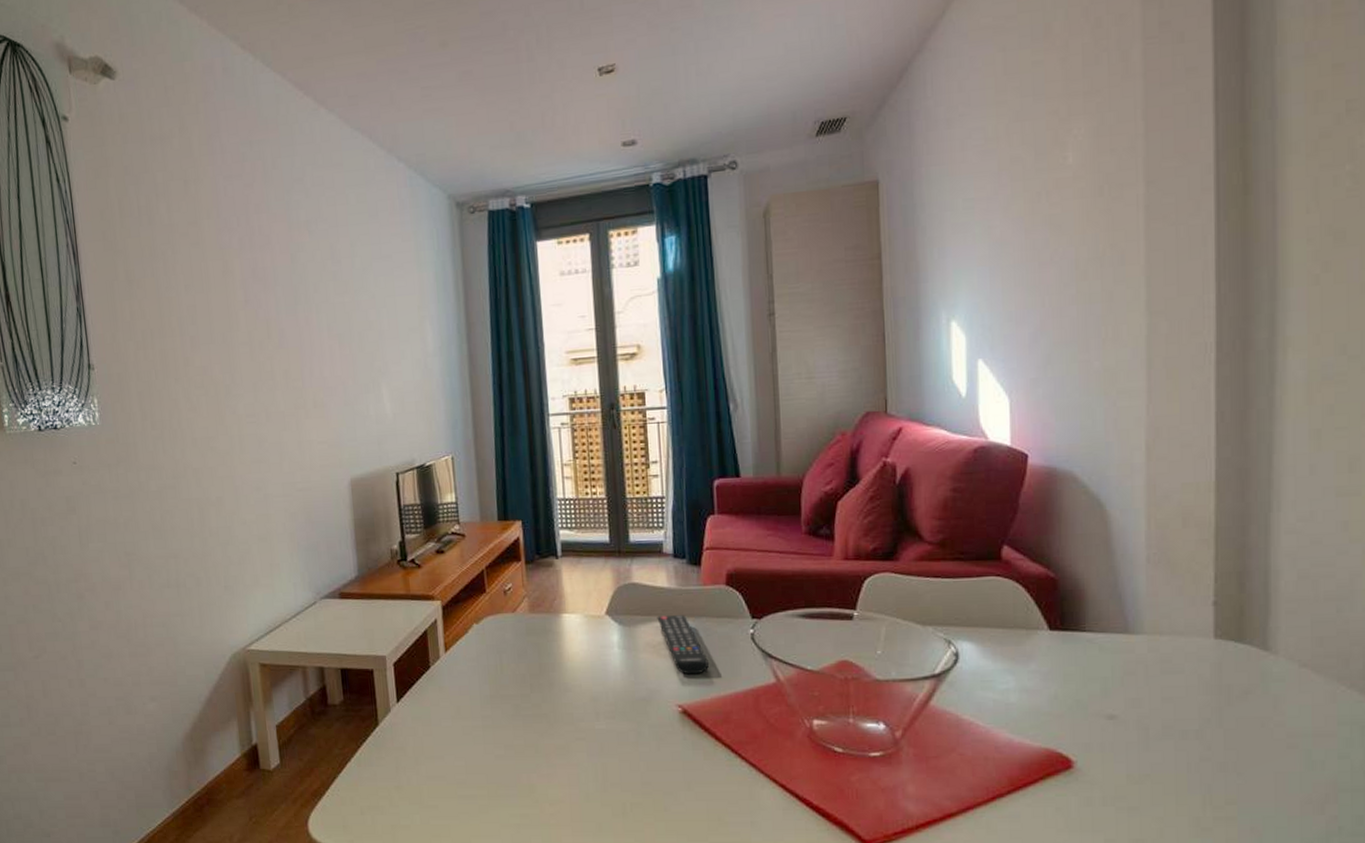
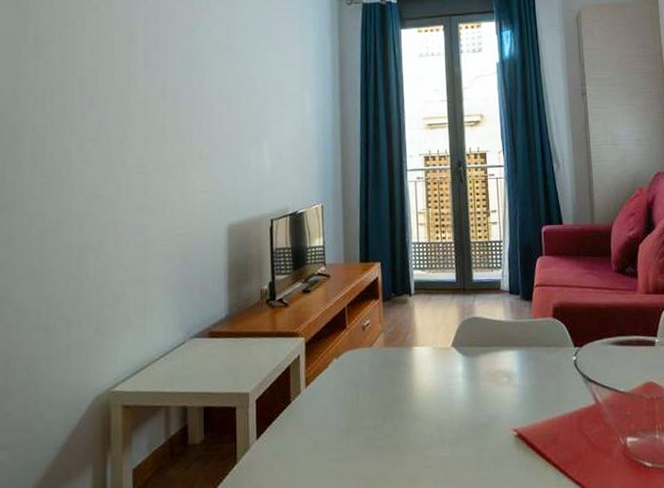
remote control: present [657,615,709,675] -> none [495,345,539,400]

